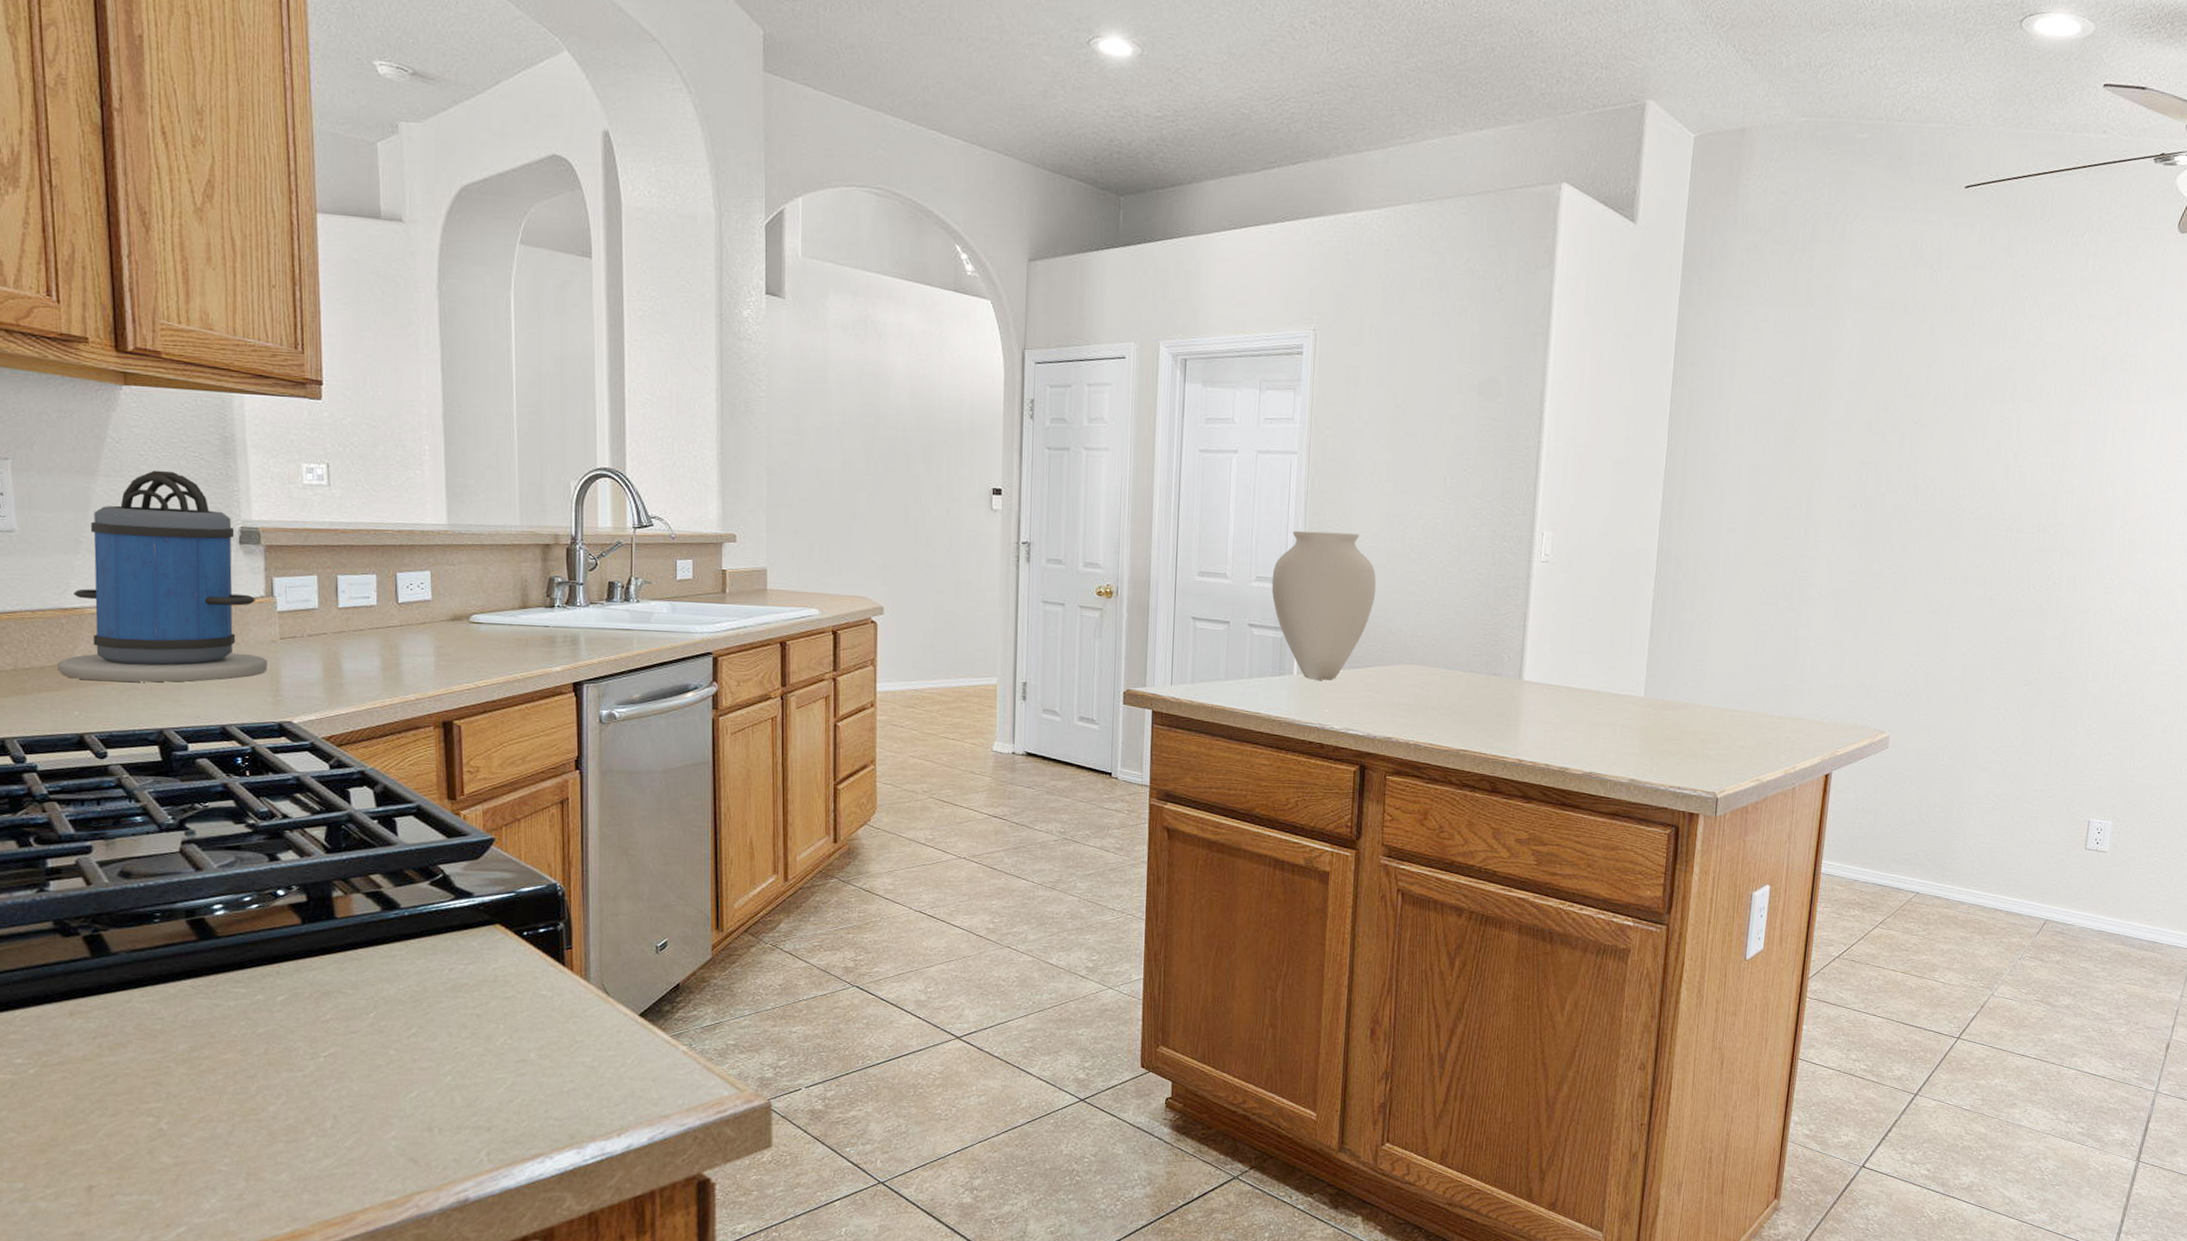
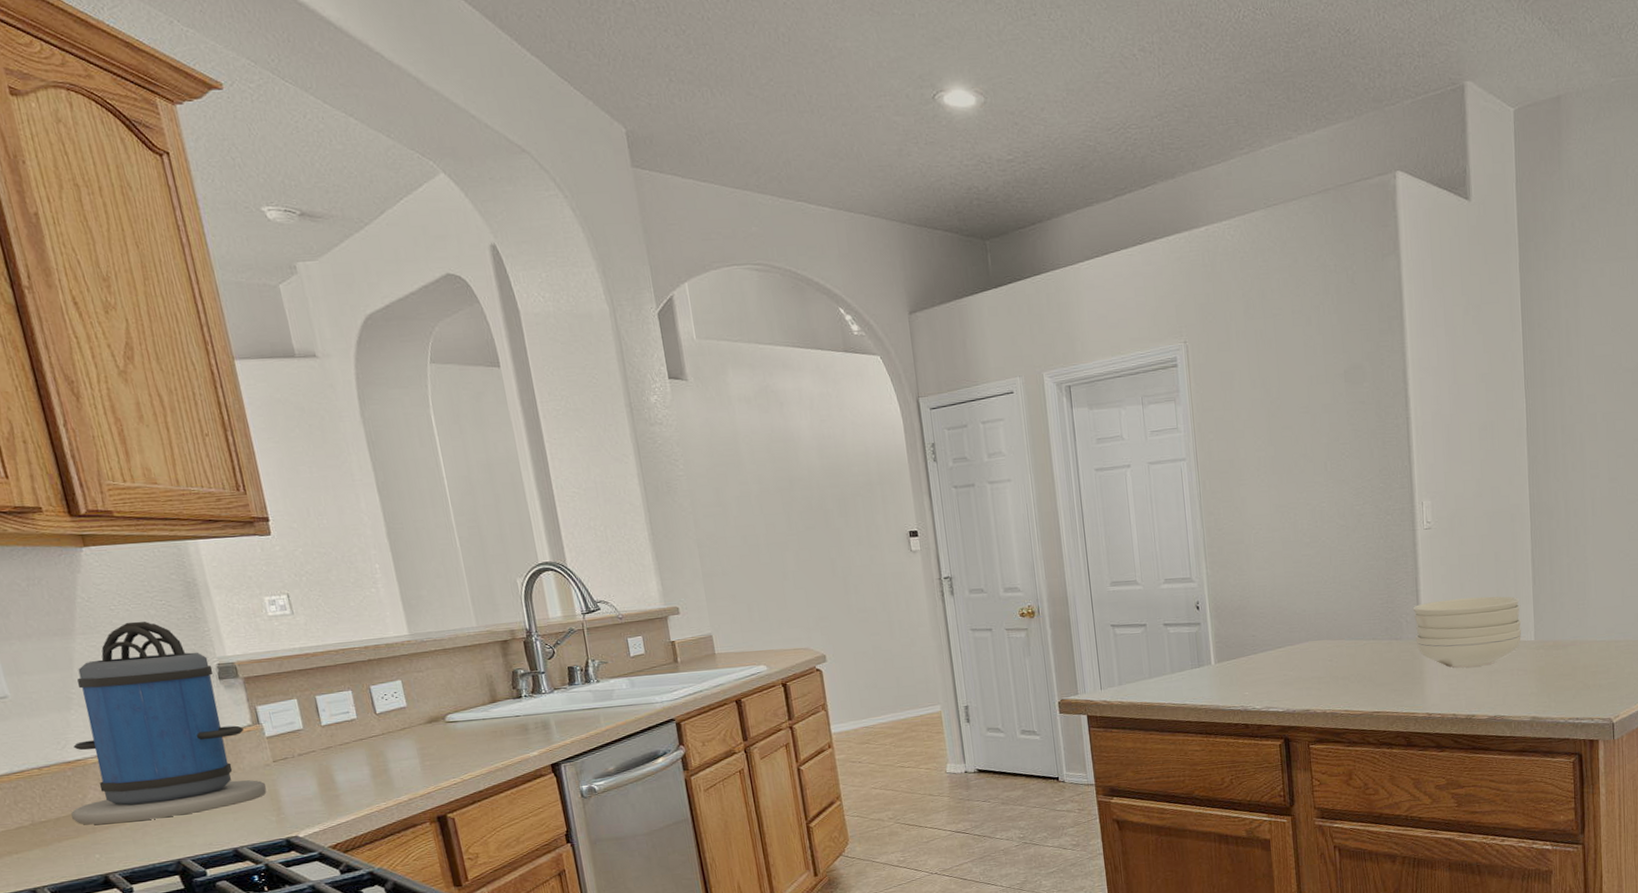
vase: present [1271,530,1377,680] -> none [1179,527,1277,667]
bowl: none [1516,640,1634,717] -> present [1412,596,1522,668]

